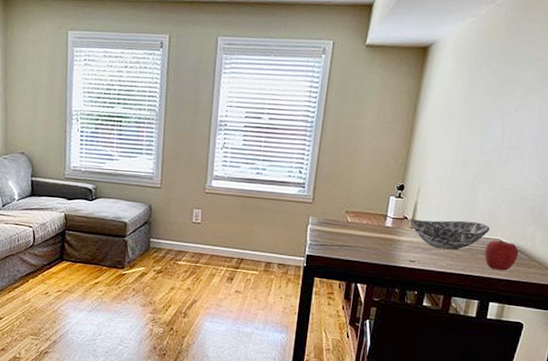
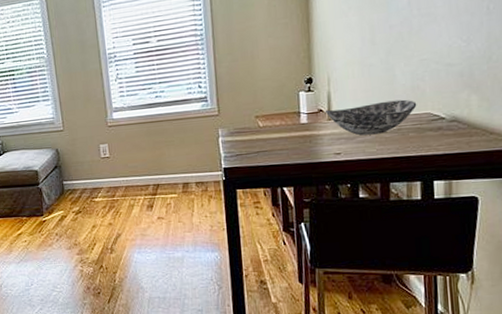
apple: present [484,240,519,271] -> none [416,113,456,146]

